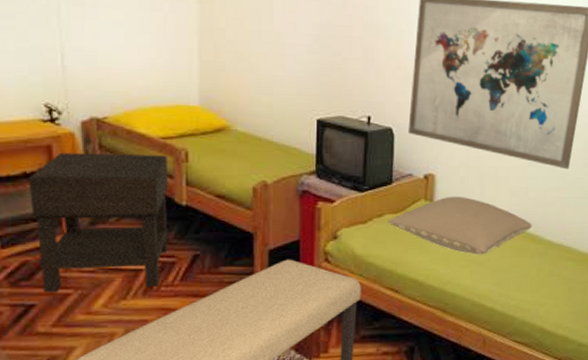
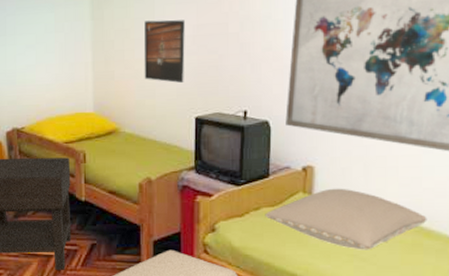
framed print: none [260,12,307,82] -> present [144,19,185,83]

